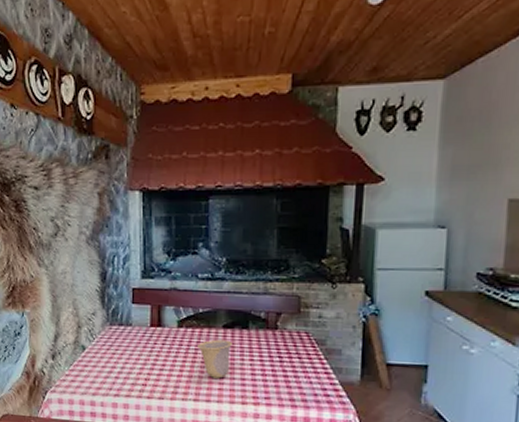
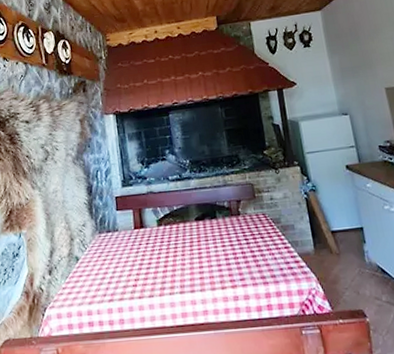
cup: present [198,339,232,379] -> none [176,231,206,269]

